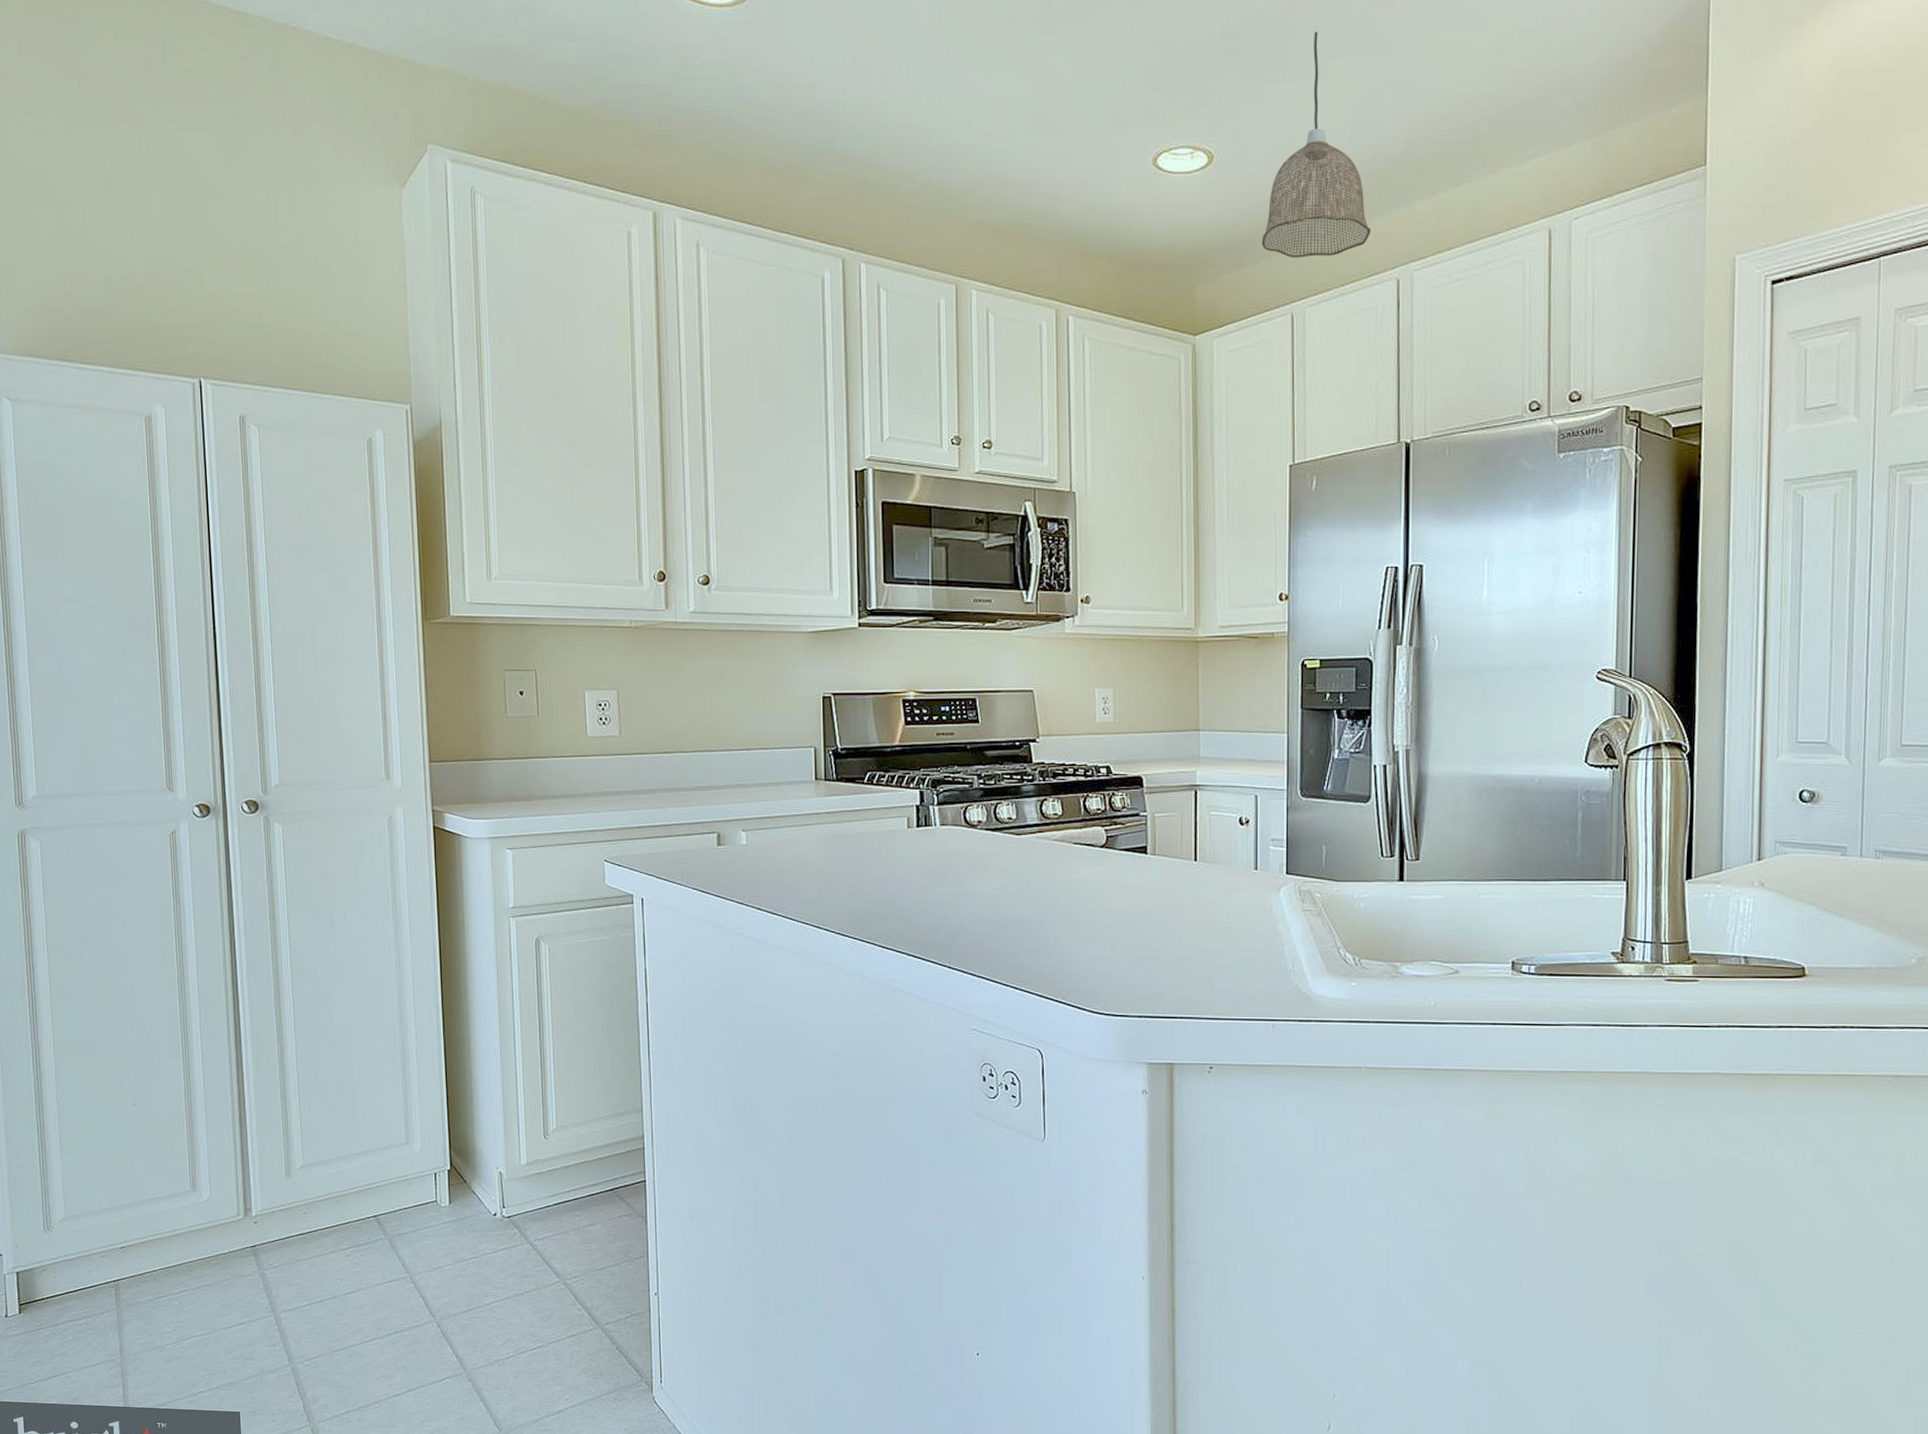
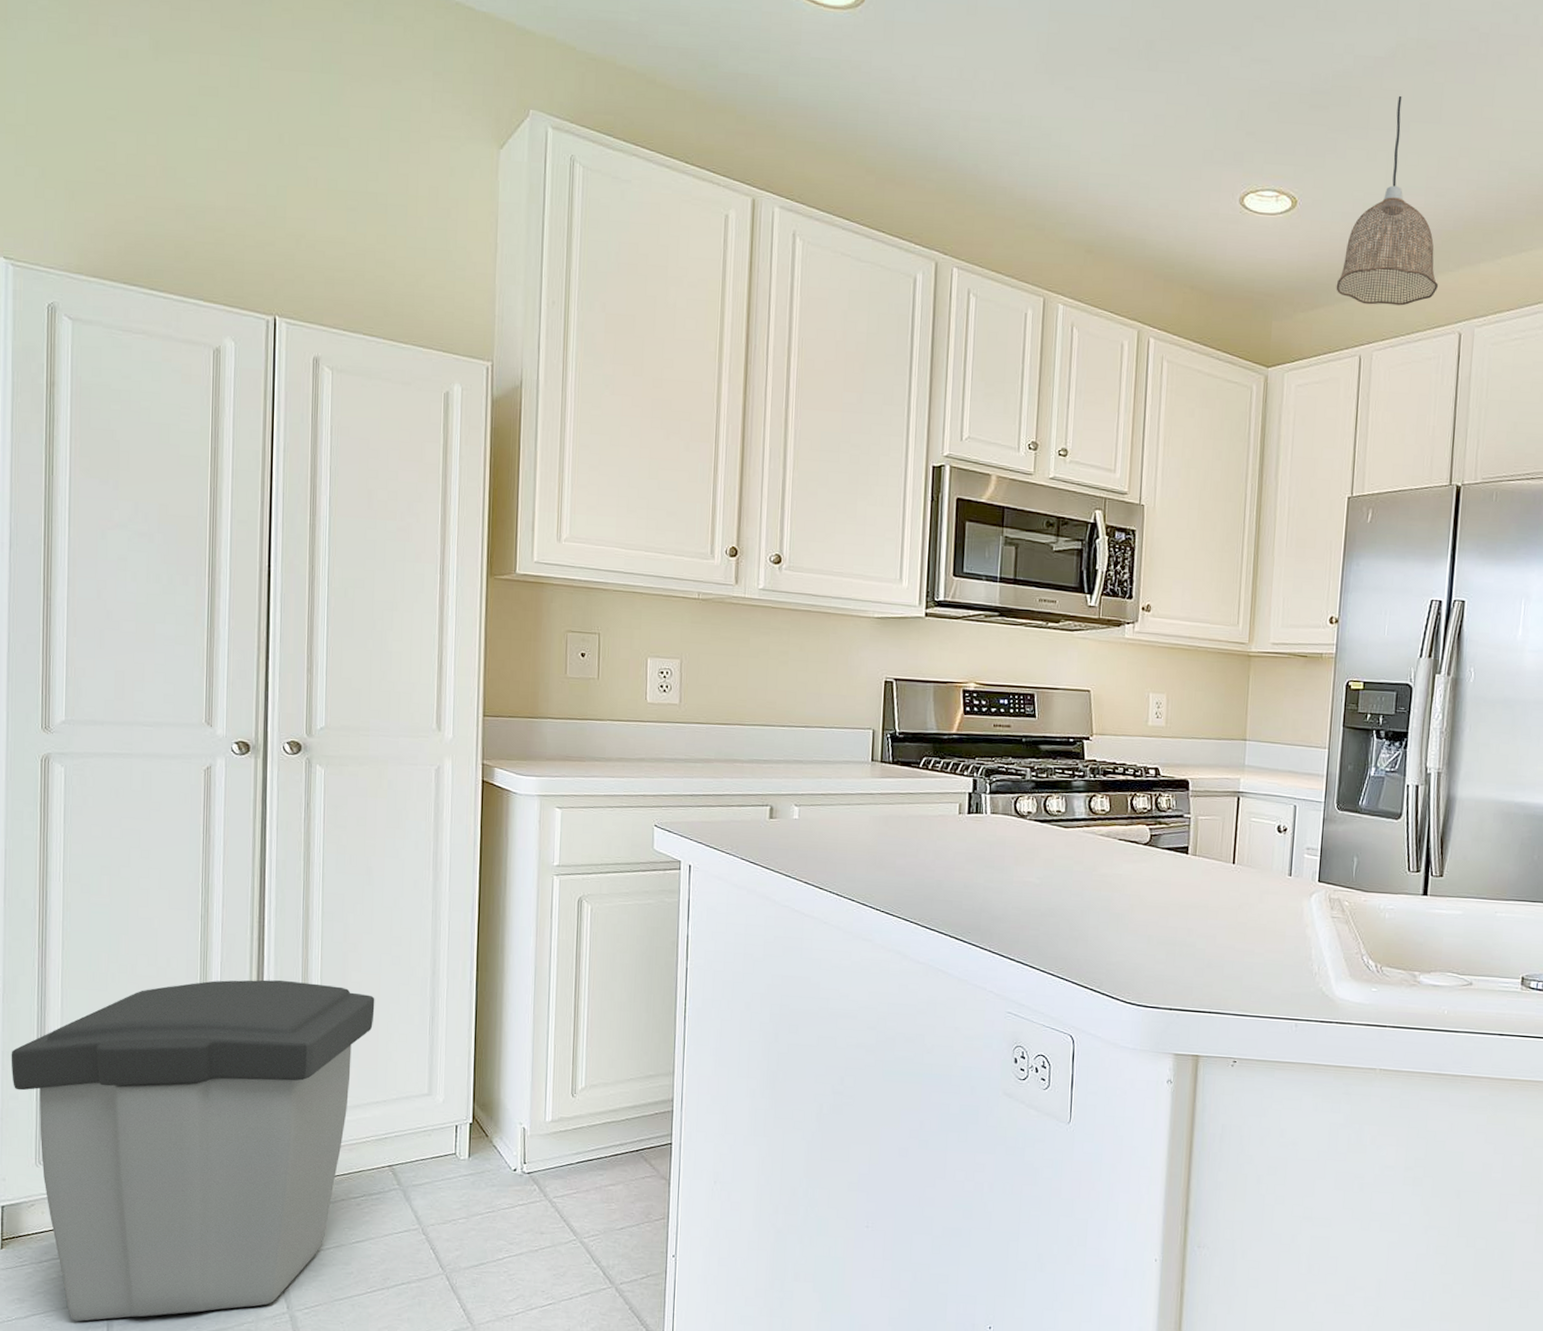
trash can: none [13,1037,349,1381] -> present [11,979,375,1321]

